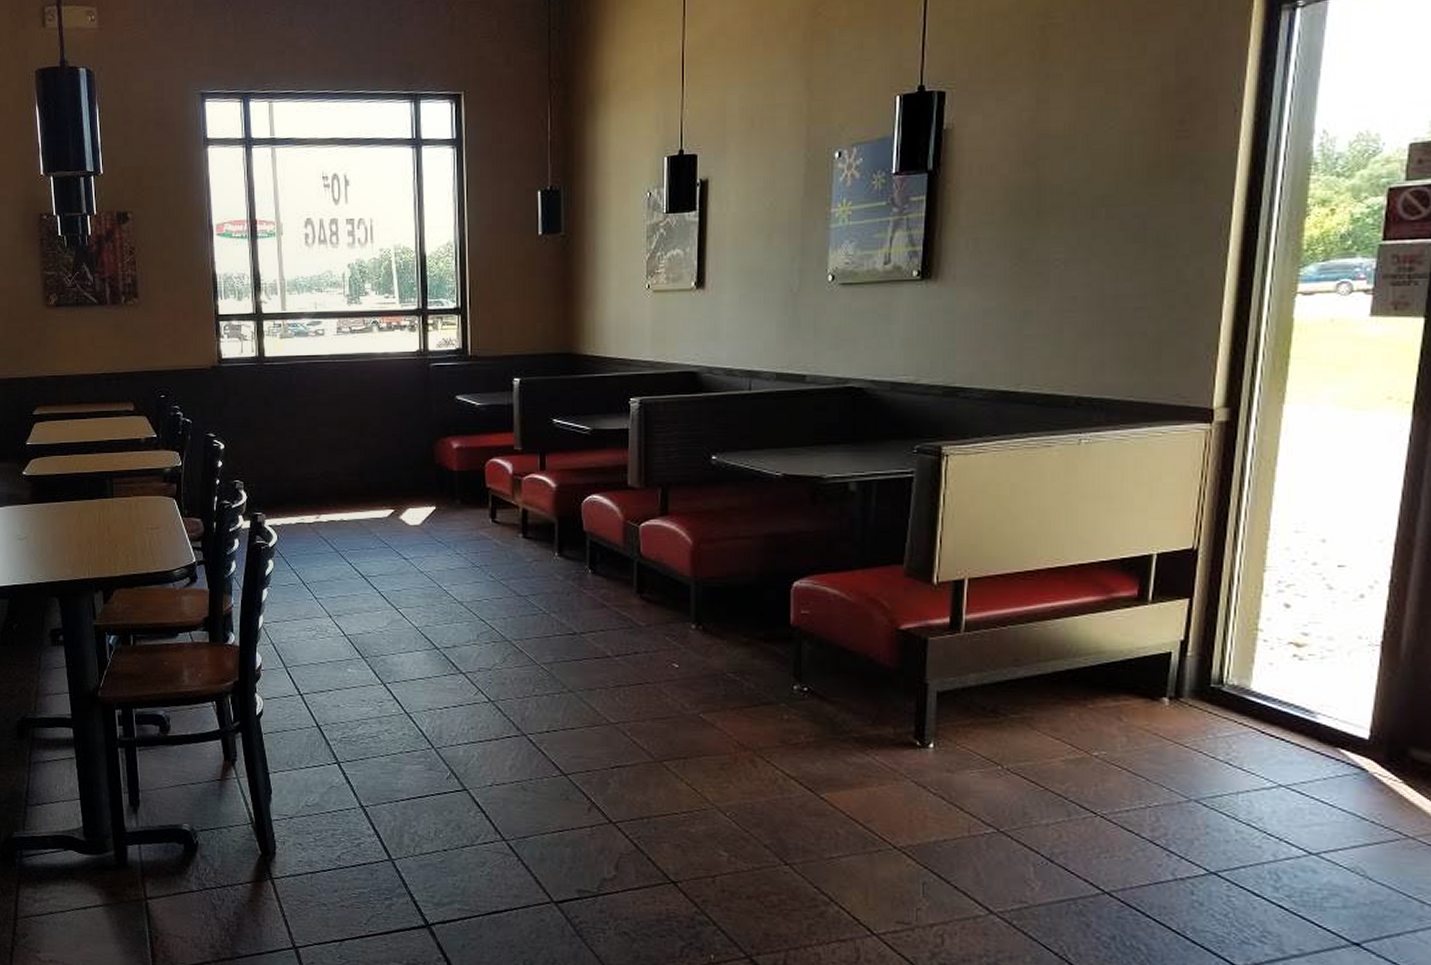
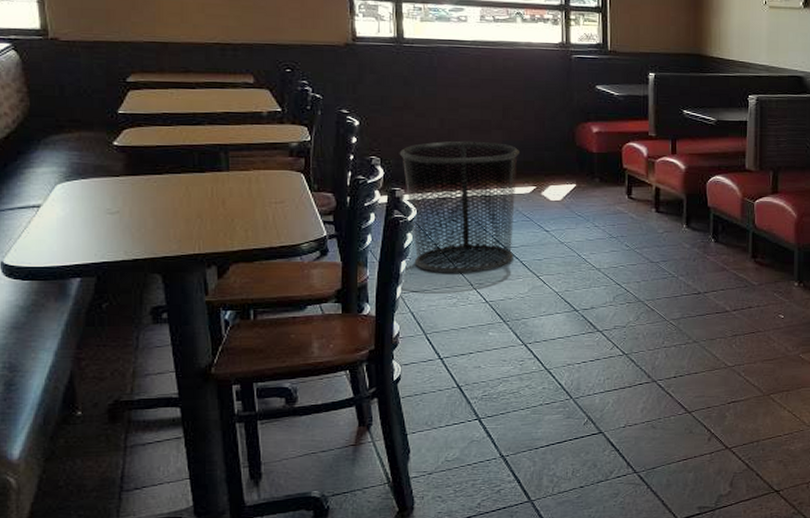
trash can: none [260,461,377,605] -> present [399,141,519,274]

